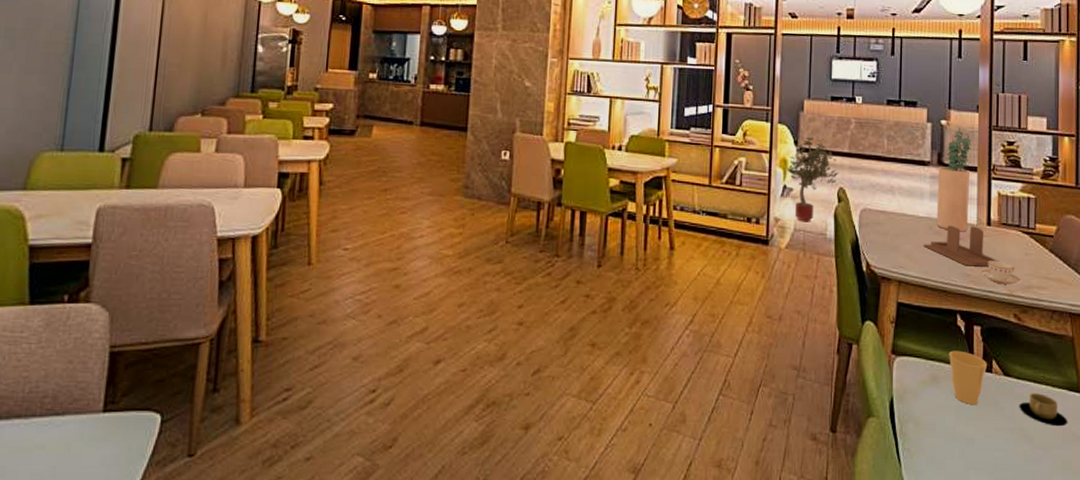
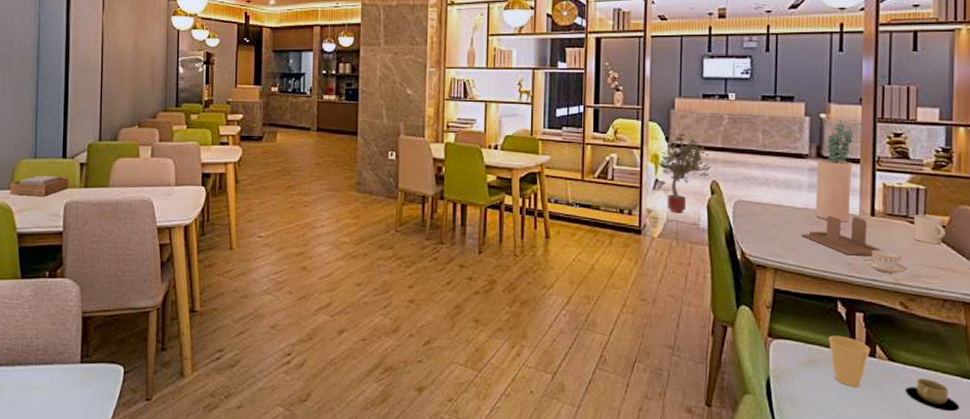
napkin holder: none [23,172,106,200] -> present [10,175,69,197]
cup: none [1025,224,1053,255] -> present [913,215,945,245]

